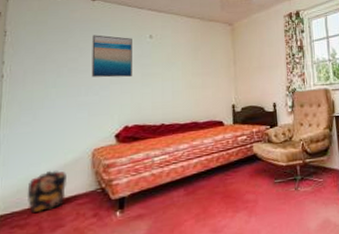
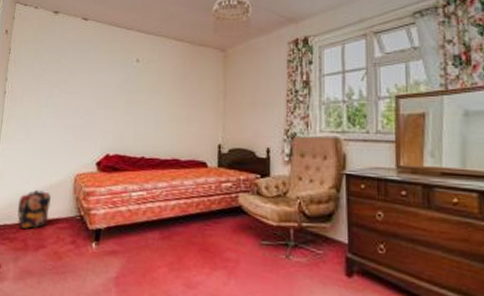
wall art: present [91,35,132,78] -> none [79,56,120,103]

